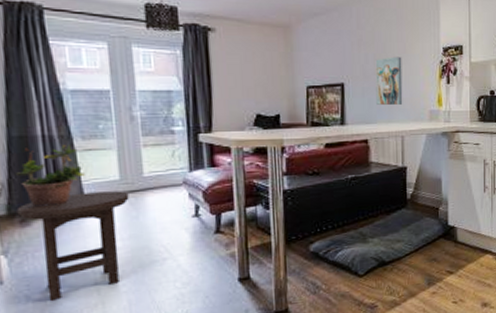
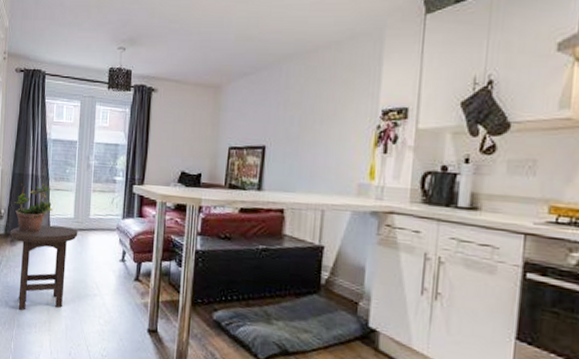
wall art: present [375,56,403,105] -> none [297,119,331,174]

